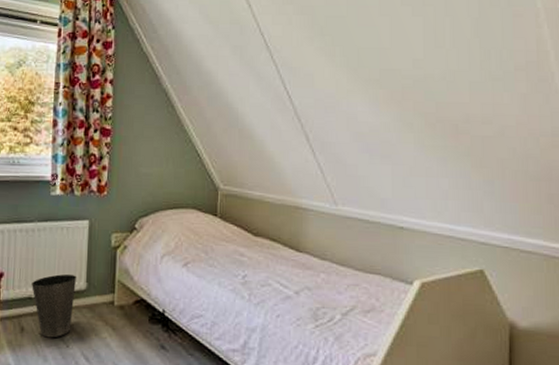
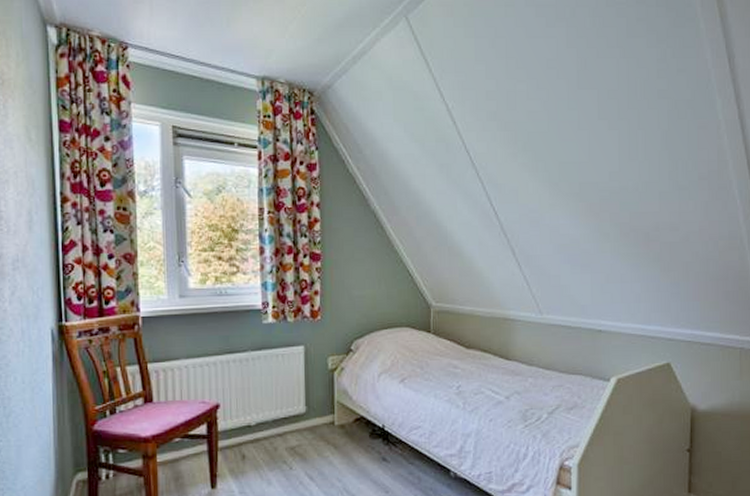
waste basket: present [32,274,77,338] -> none [250,399,296,462]

